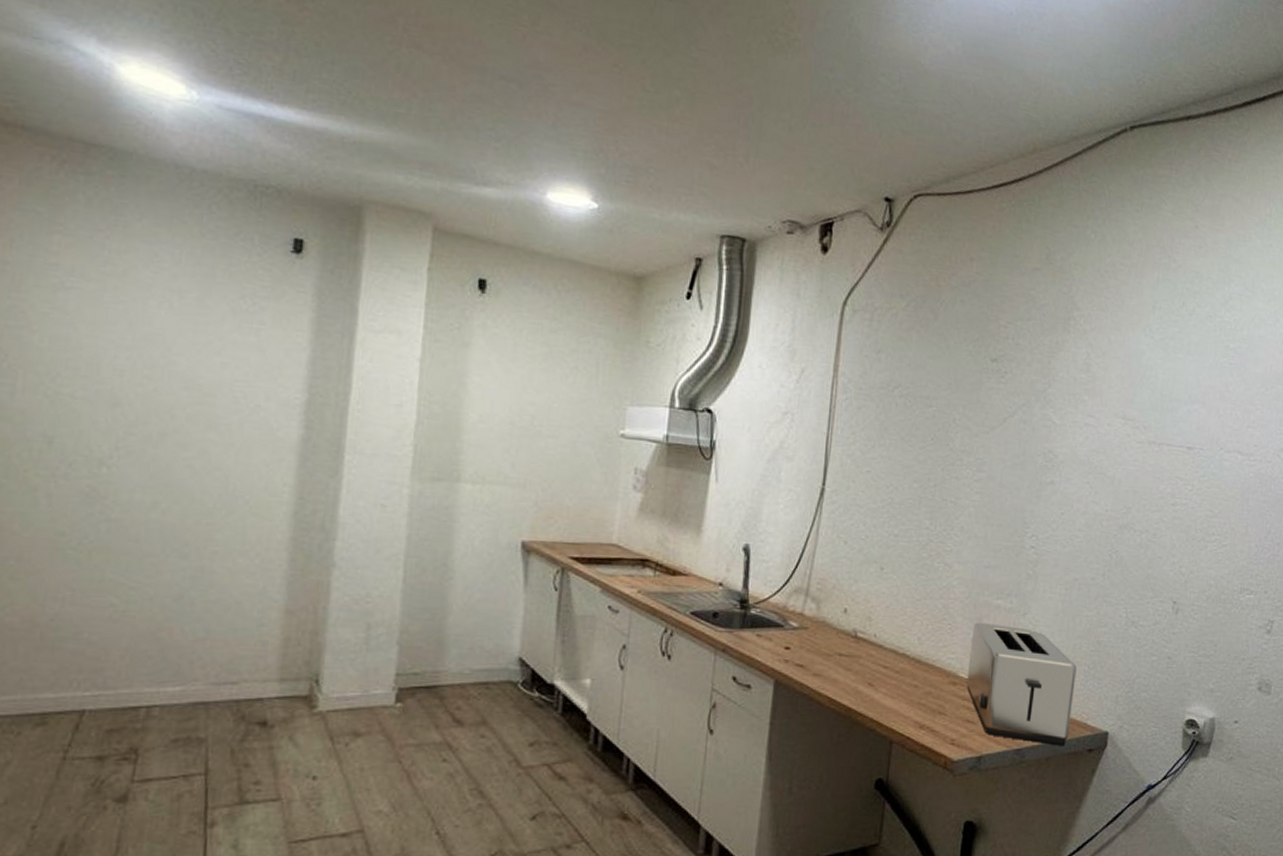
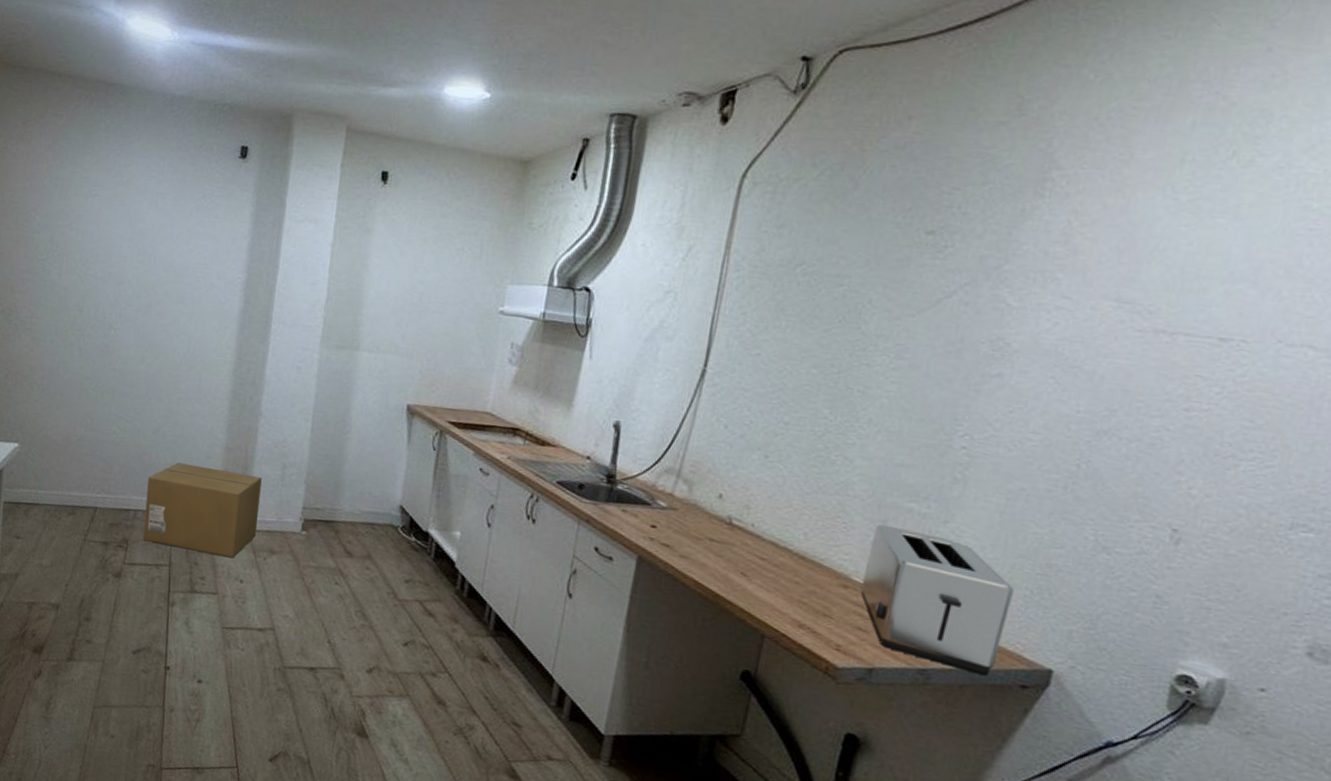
box: none [161,636,339,751] -> present [142,462,262,559]

